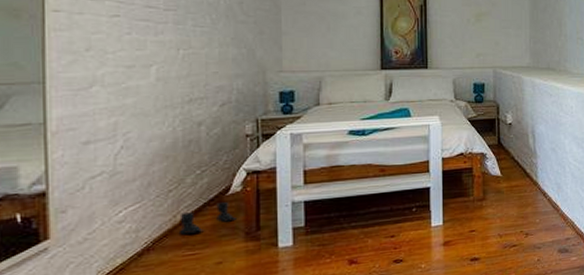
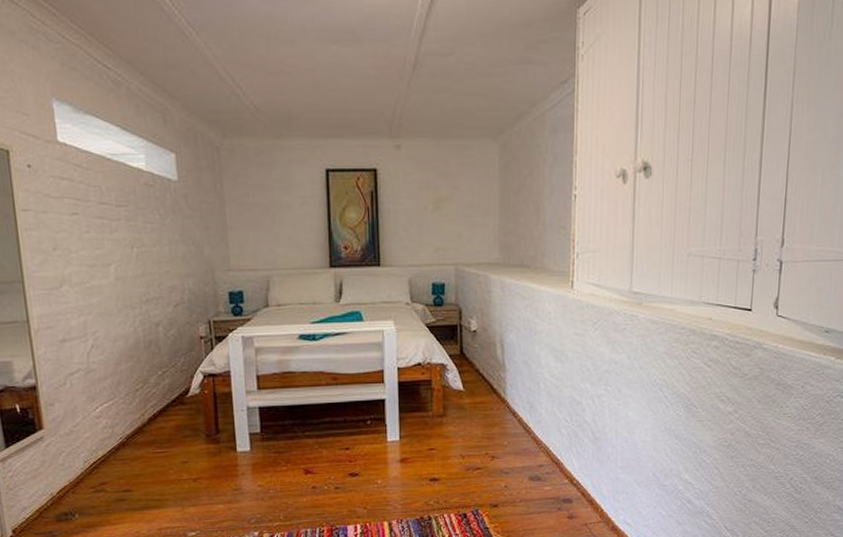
boots: present [179,201,236,235] -> none [147,403,197,433]

